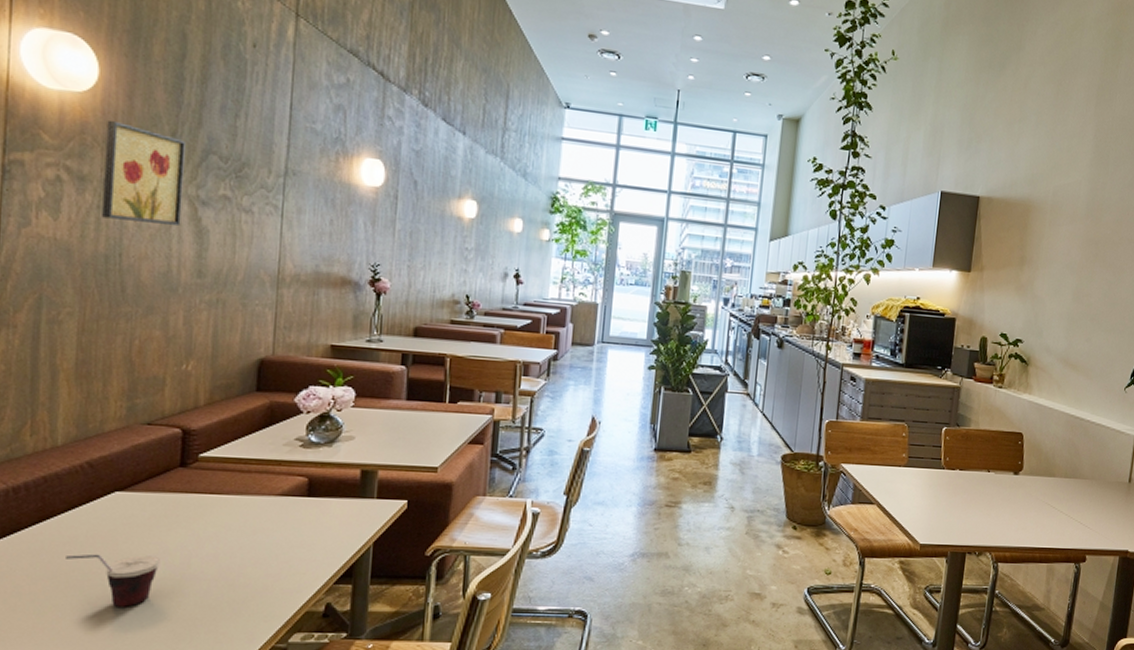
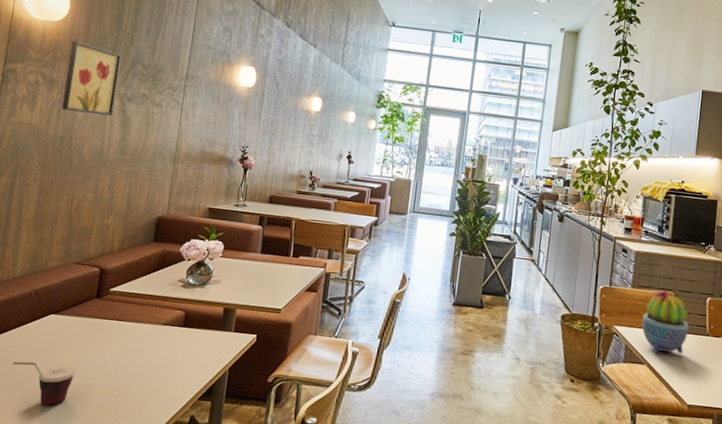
potted cactus: none [871,421,923,491] -> present [642,290,689,354]

